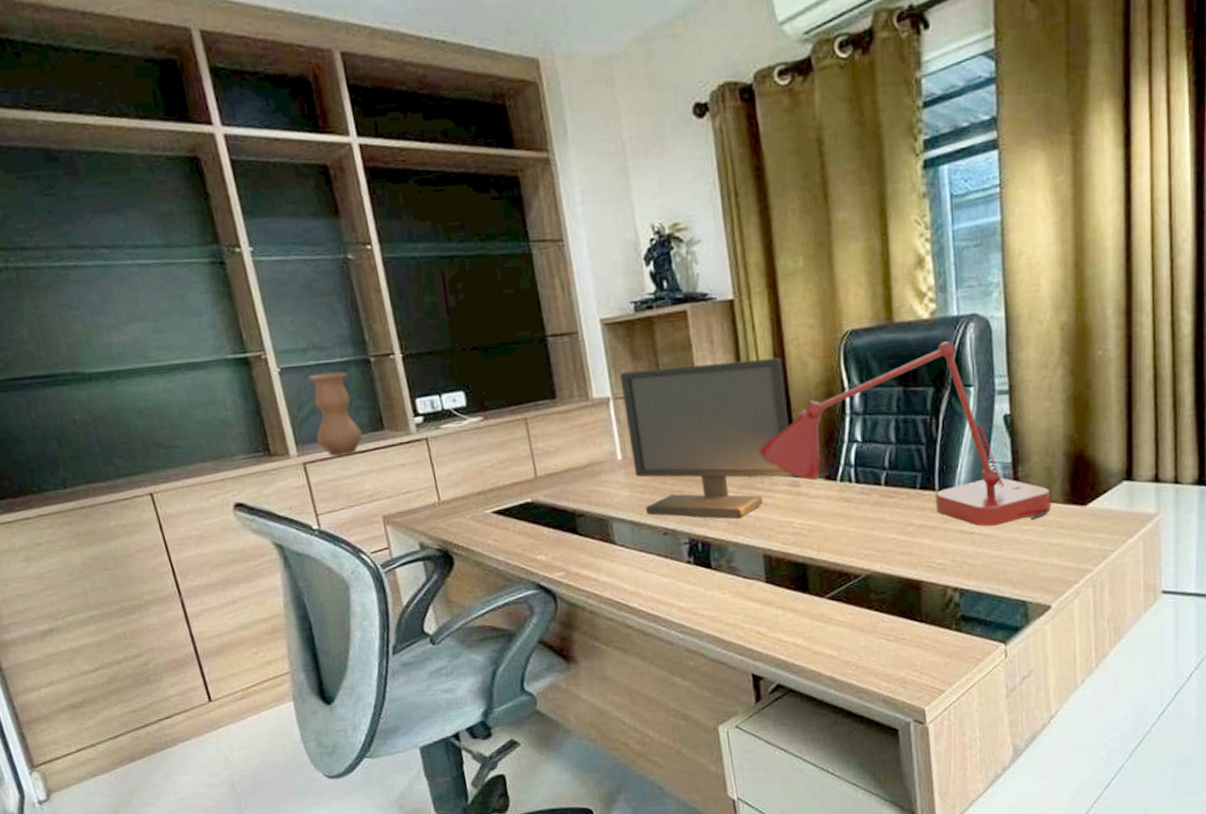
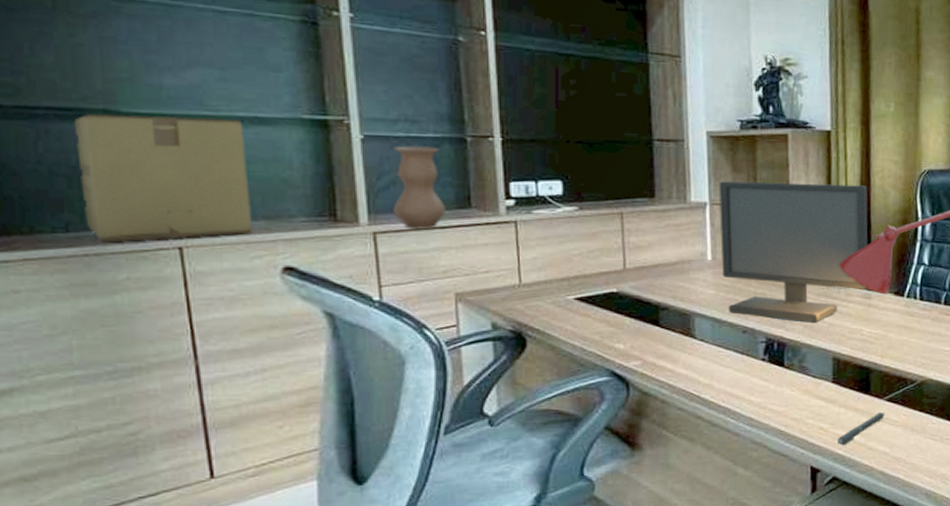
box: none [52,368,205,495] -> present [73,114,253,243]
pen: none [778,612,828,651] -> present [837,412,885,446]

